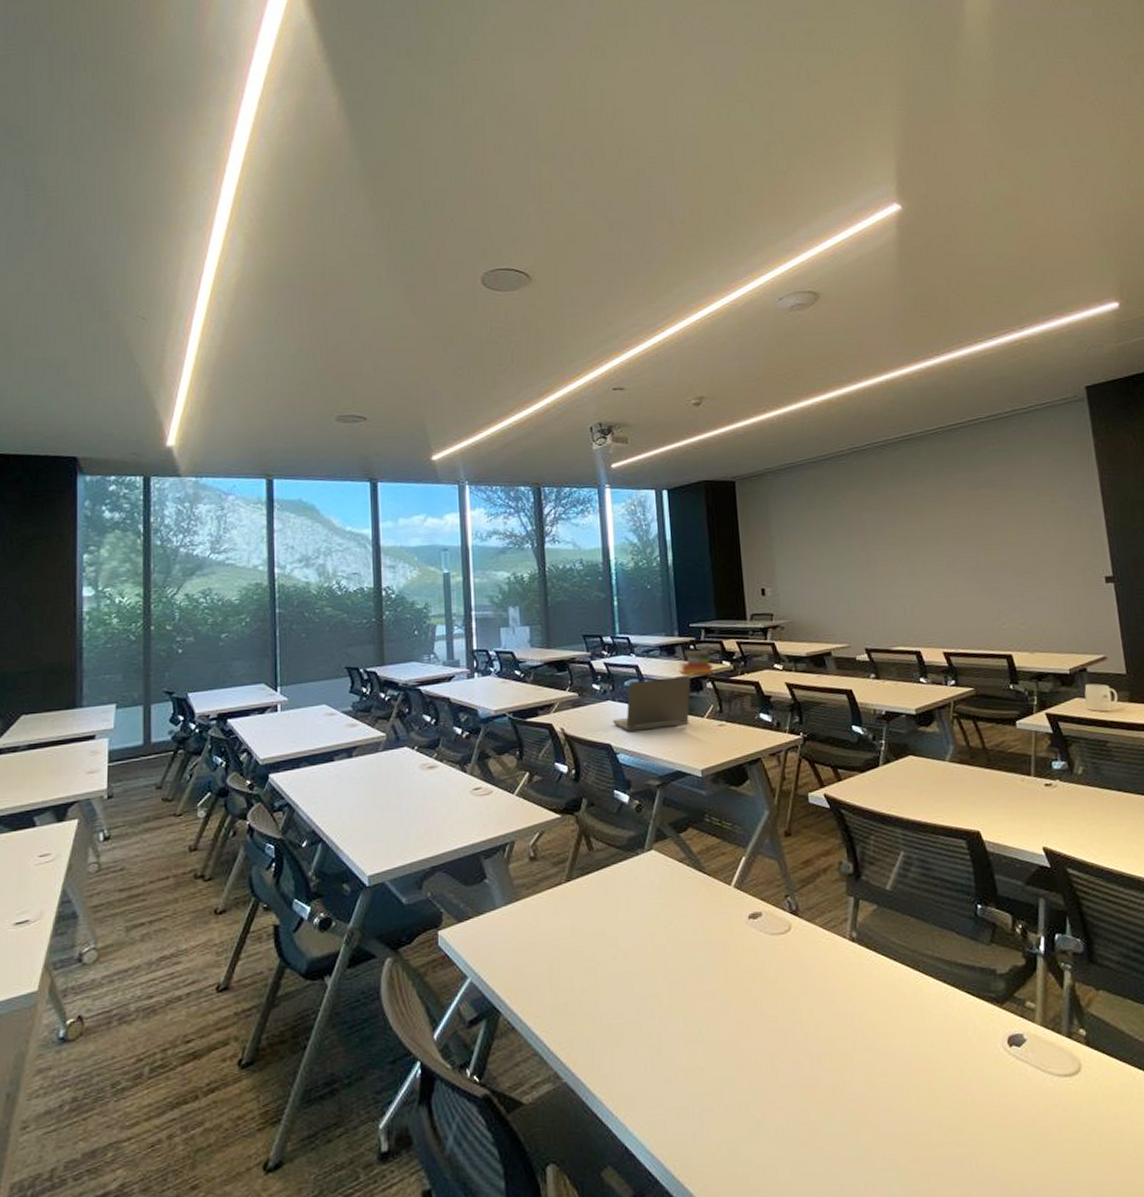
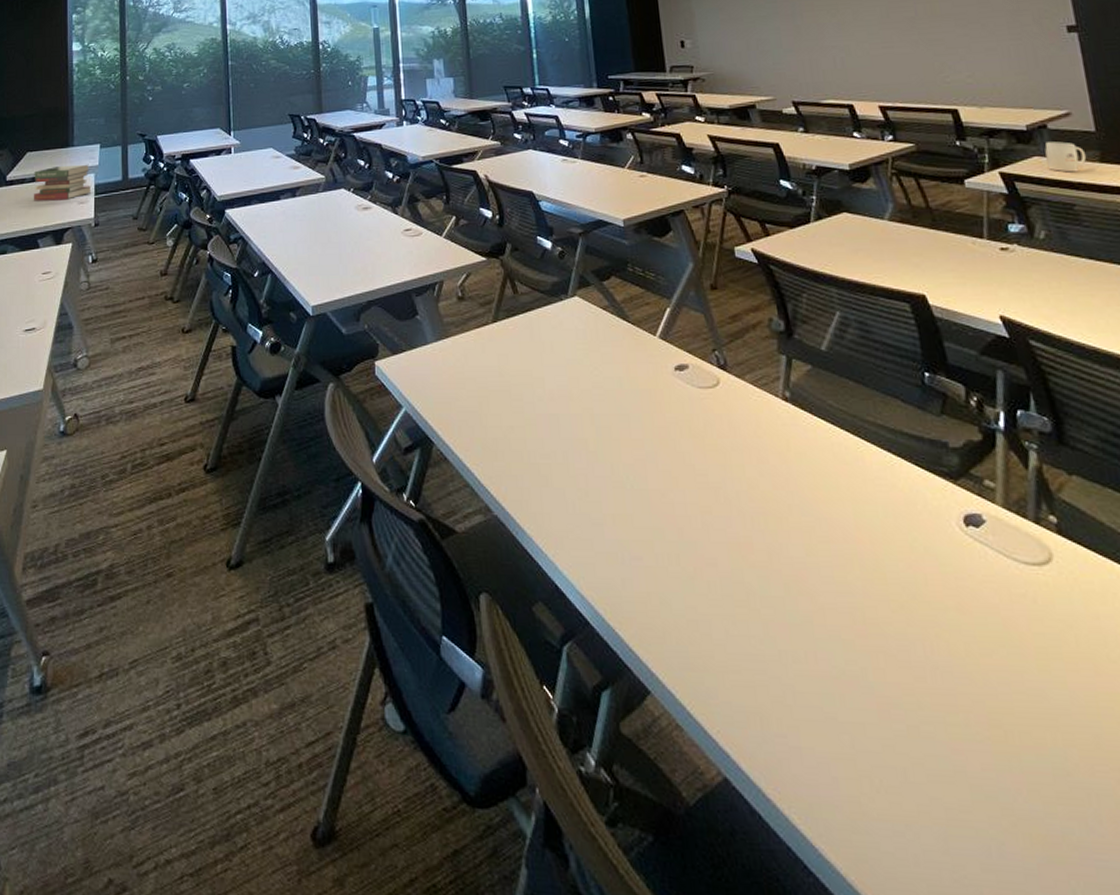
books: none [28,727,105,772] -> present [33,164,92,201]
laptop computer: present [613,676,691,732] -> none [534,127,611,180]
books: present [678,649,713,675] -> none [597,101,633,126]

